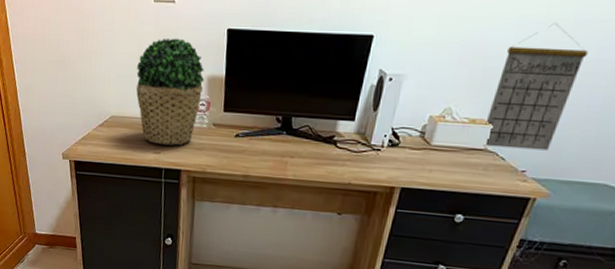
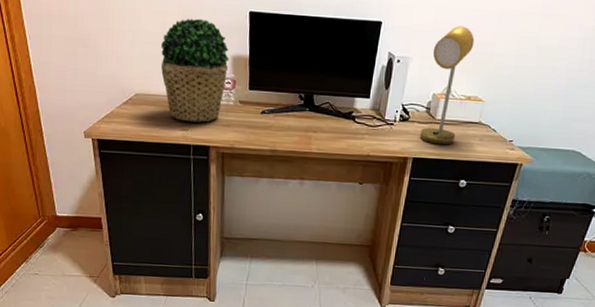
desk lamp: none [410,37,486,175] -> present [419,25,475,145]
calendar: present [483,23,588,151] -> none [478,16,553,123]

